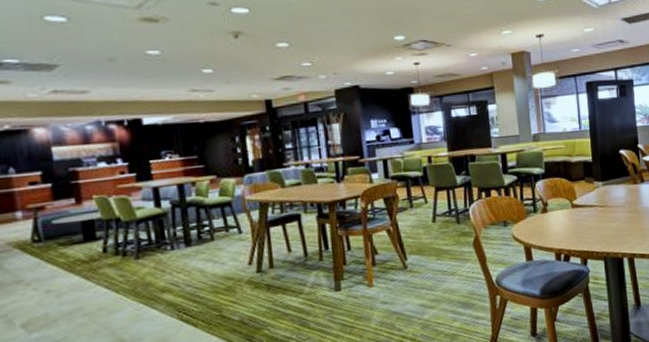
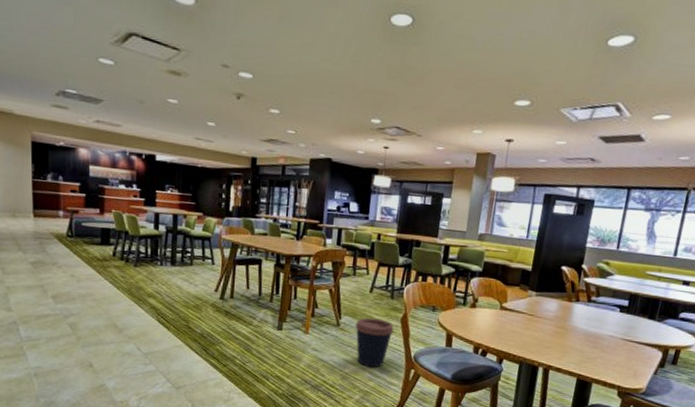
coffee cup: none [424,249,469,307] -> present [355,317,394,368]

